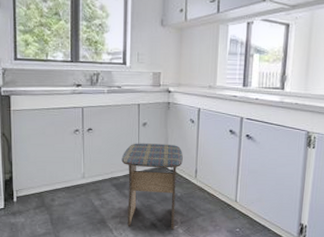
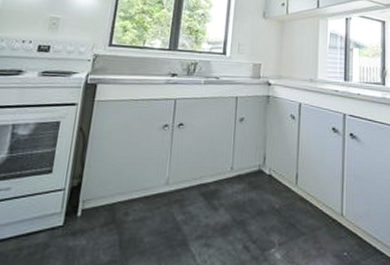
stool: present [121,143,183,230] -> none [213,141,283,255]

